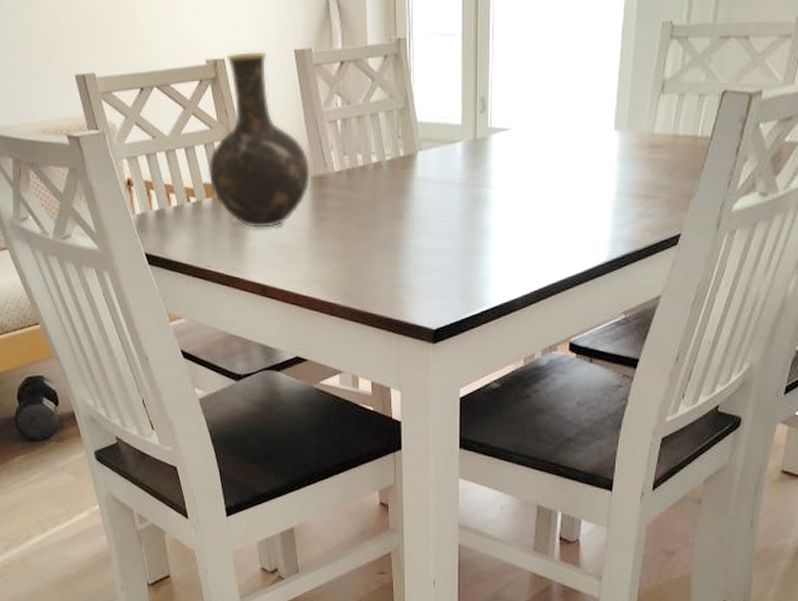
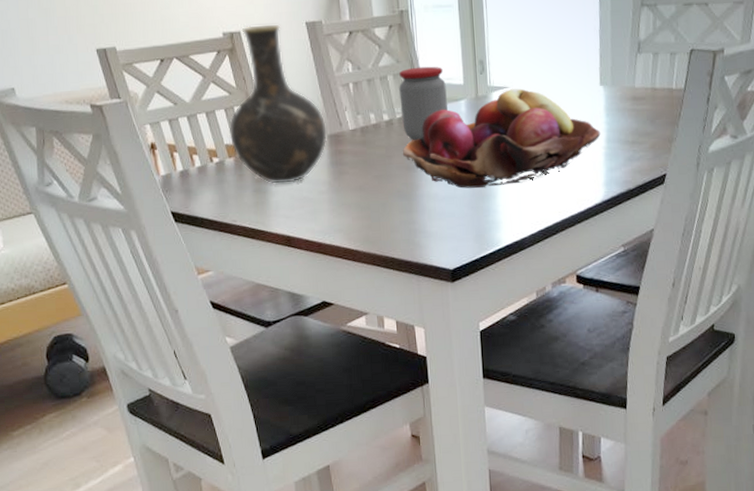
fruit basket: none [389,131,610,241] -> present [402,88,601,189]
jar: none [391,103,442,187] -> present [399,66,448,141]

